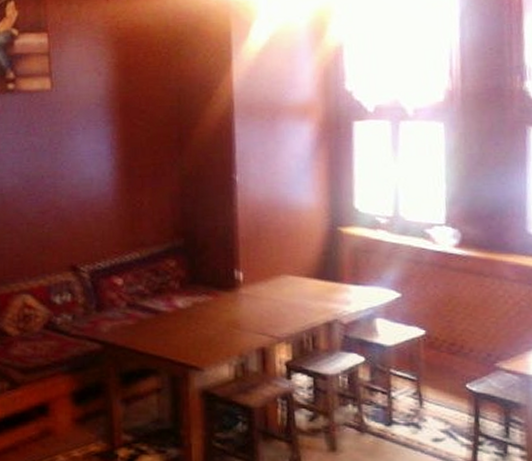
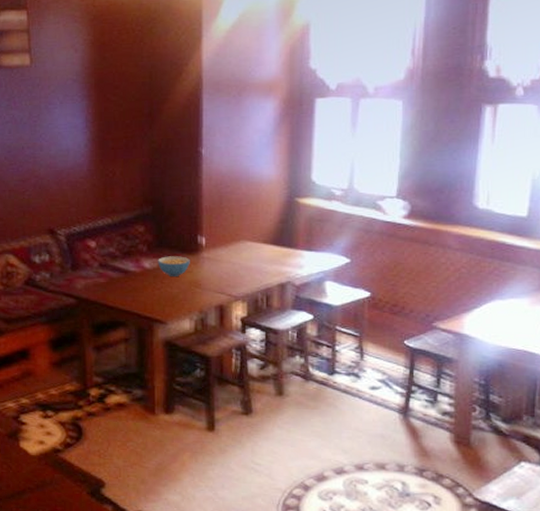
cereal bowl: none [191,293,227,316] -> present [158,256,190,276]

